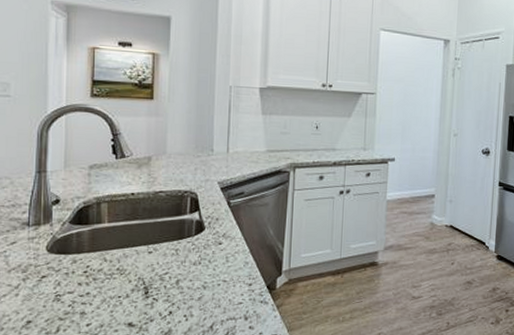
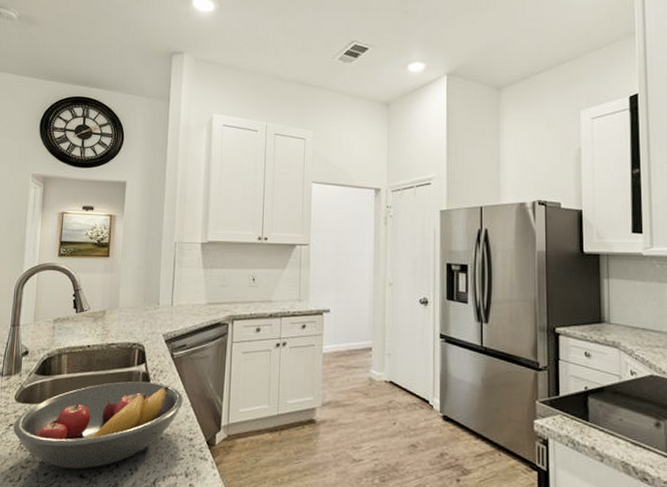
fruit bowl: none [46,229,242,317] -> present [13,381,183,469]

